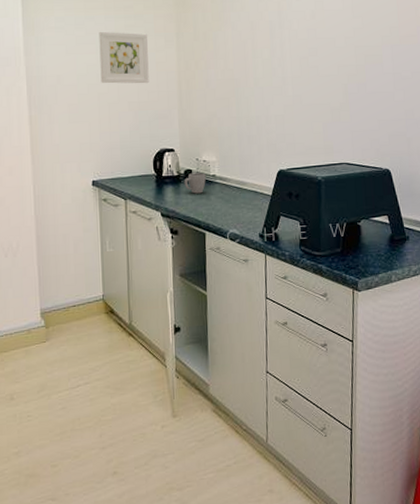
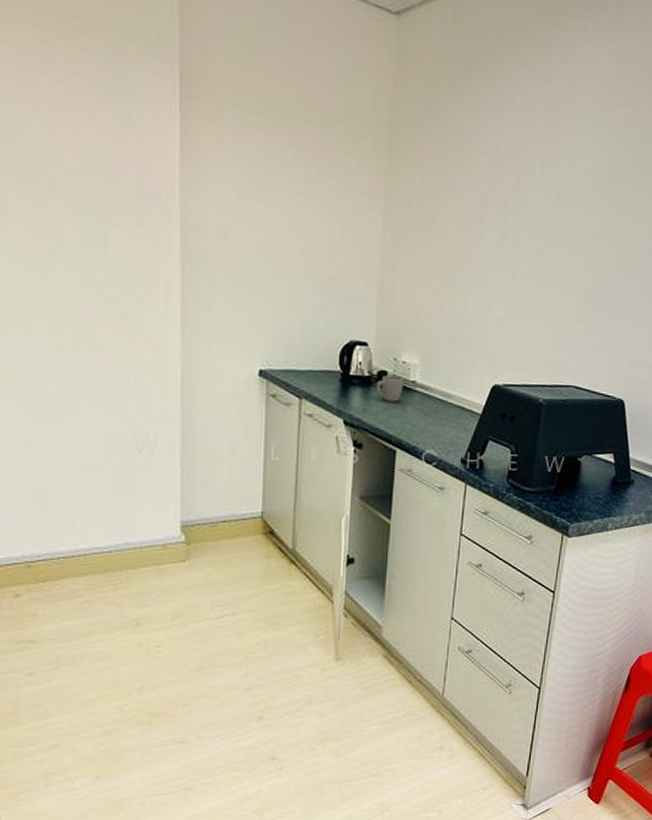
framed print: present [99,31,149,84] -> none [280,175,346,255]

